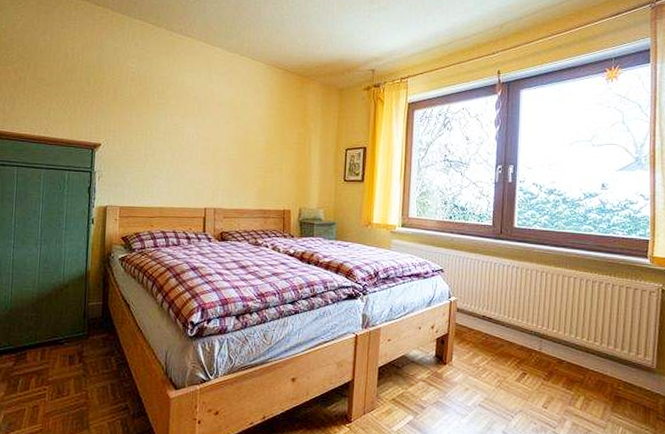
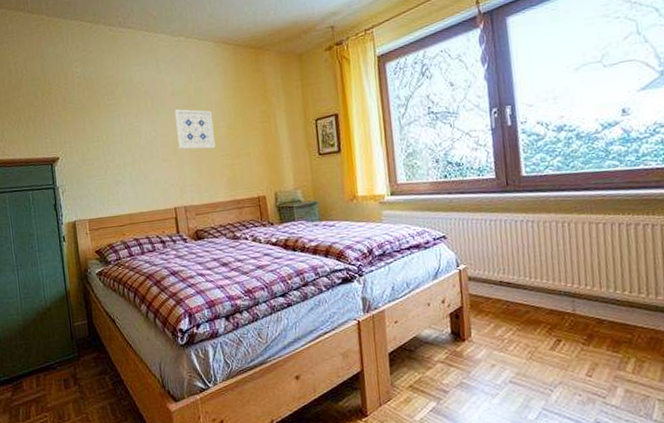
wall art: none [217,119,254,160] -> present [175,109,216,150]

